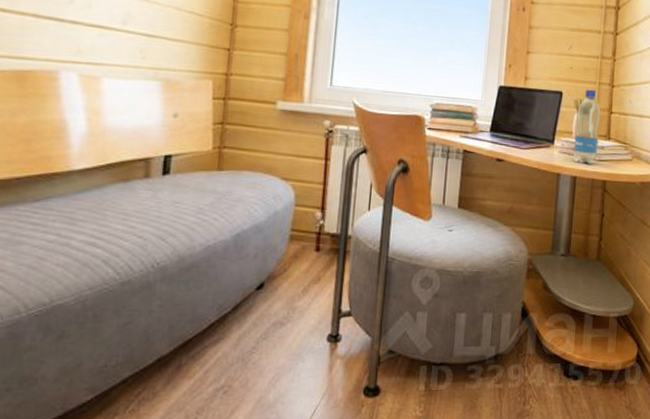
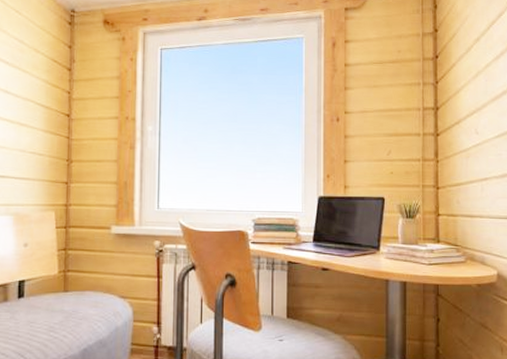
bottle: present [573,89,601,165] -> none [401,193,427,269]

